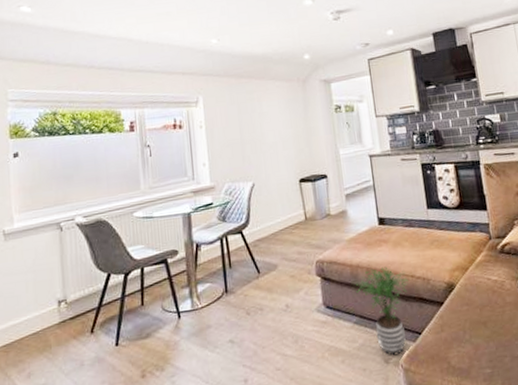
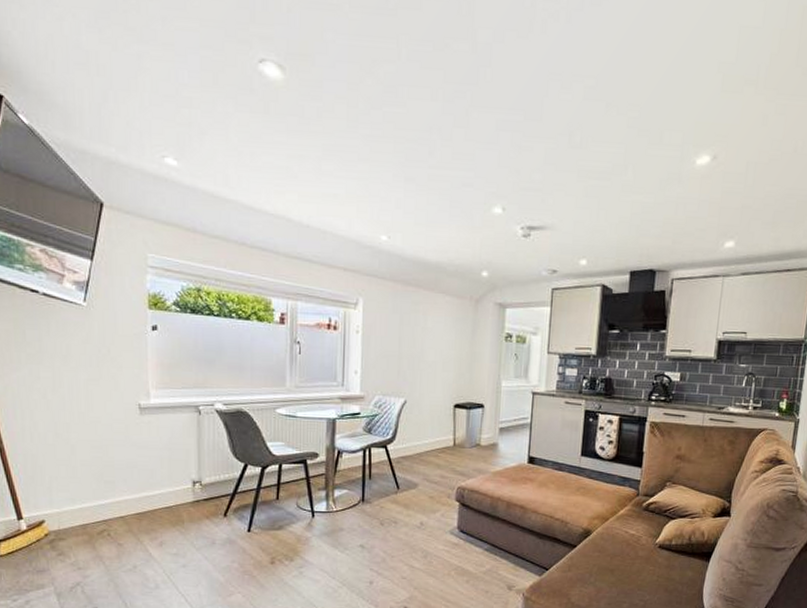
potted plant: present [356,266,409,356] -> none [492,503,546,585]

